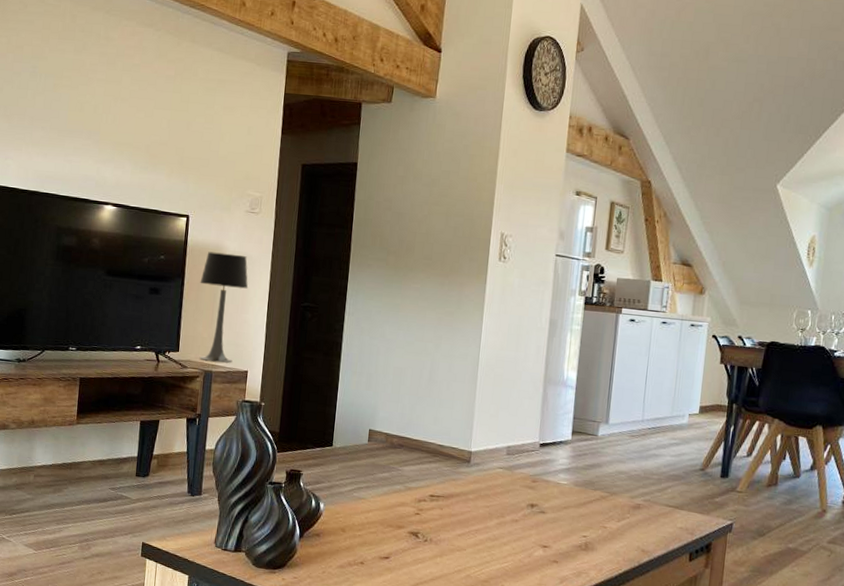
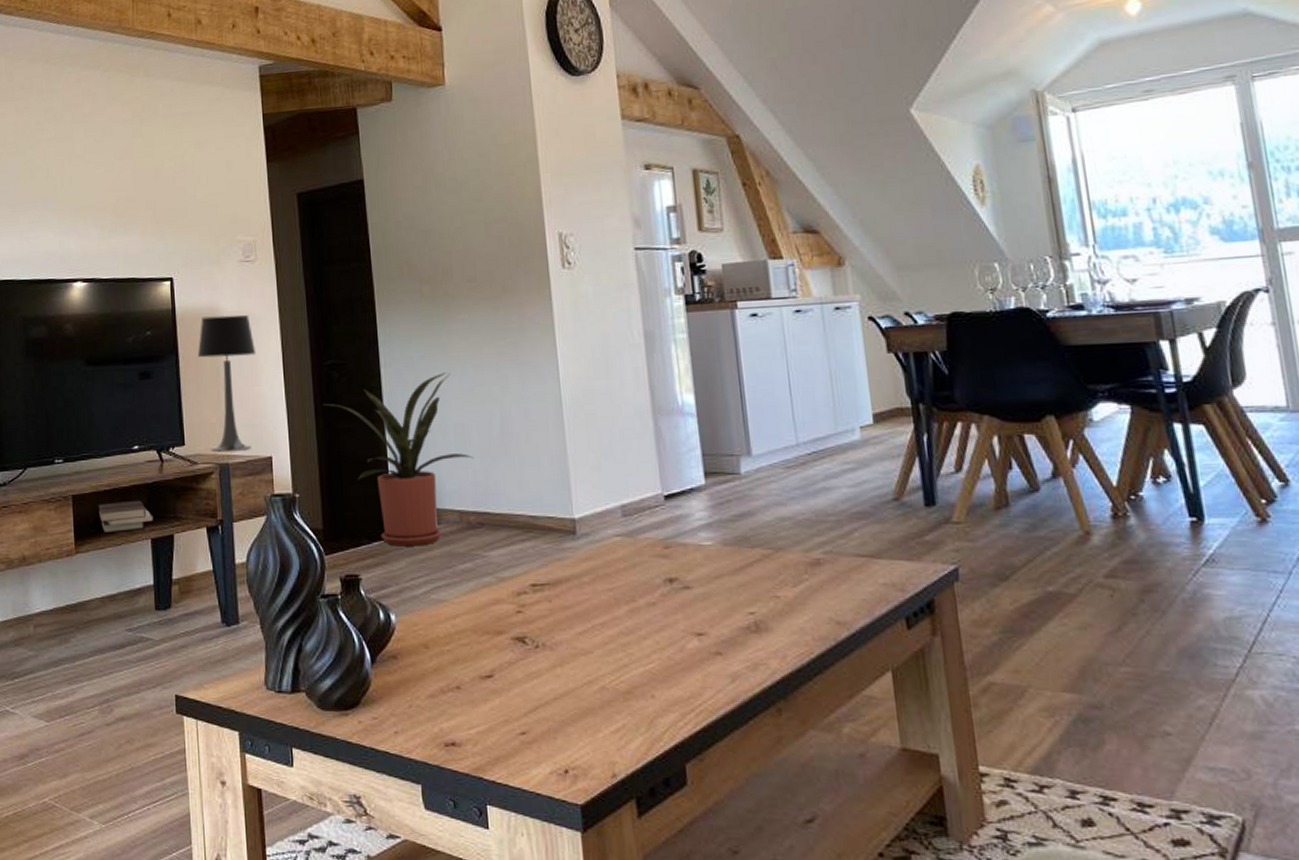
books: none [100,387,145,413] -> present [98,500,154,534]
house plant: none [294,326,404,456] -> present [322,372,474,547]

